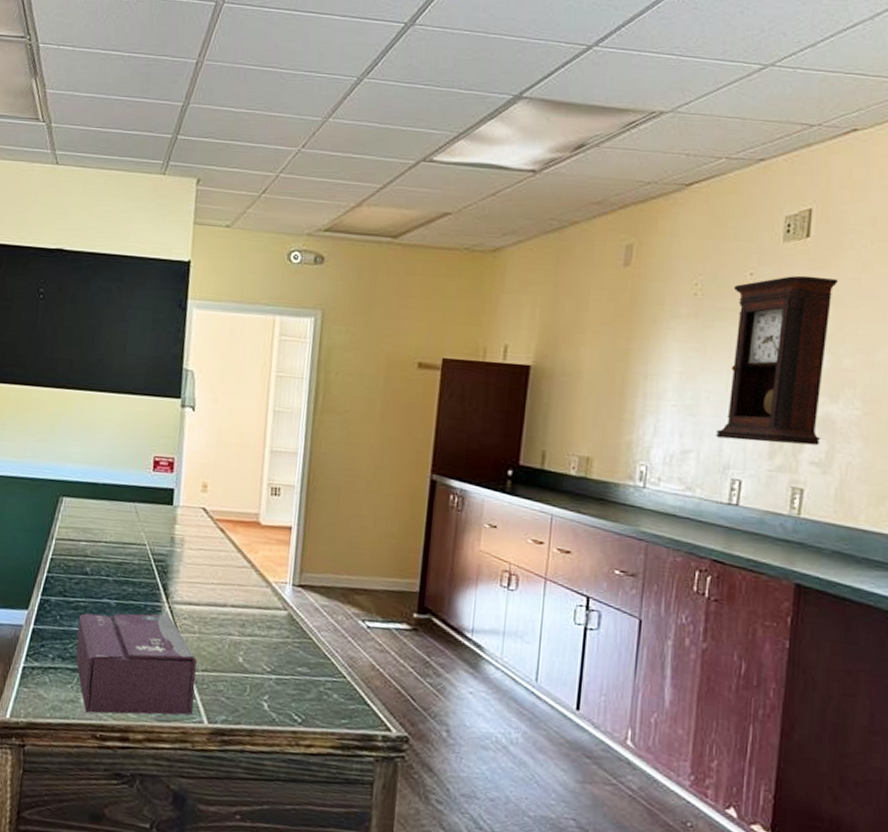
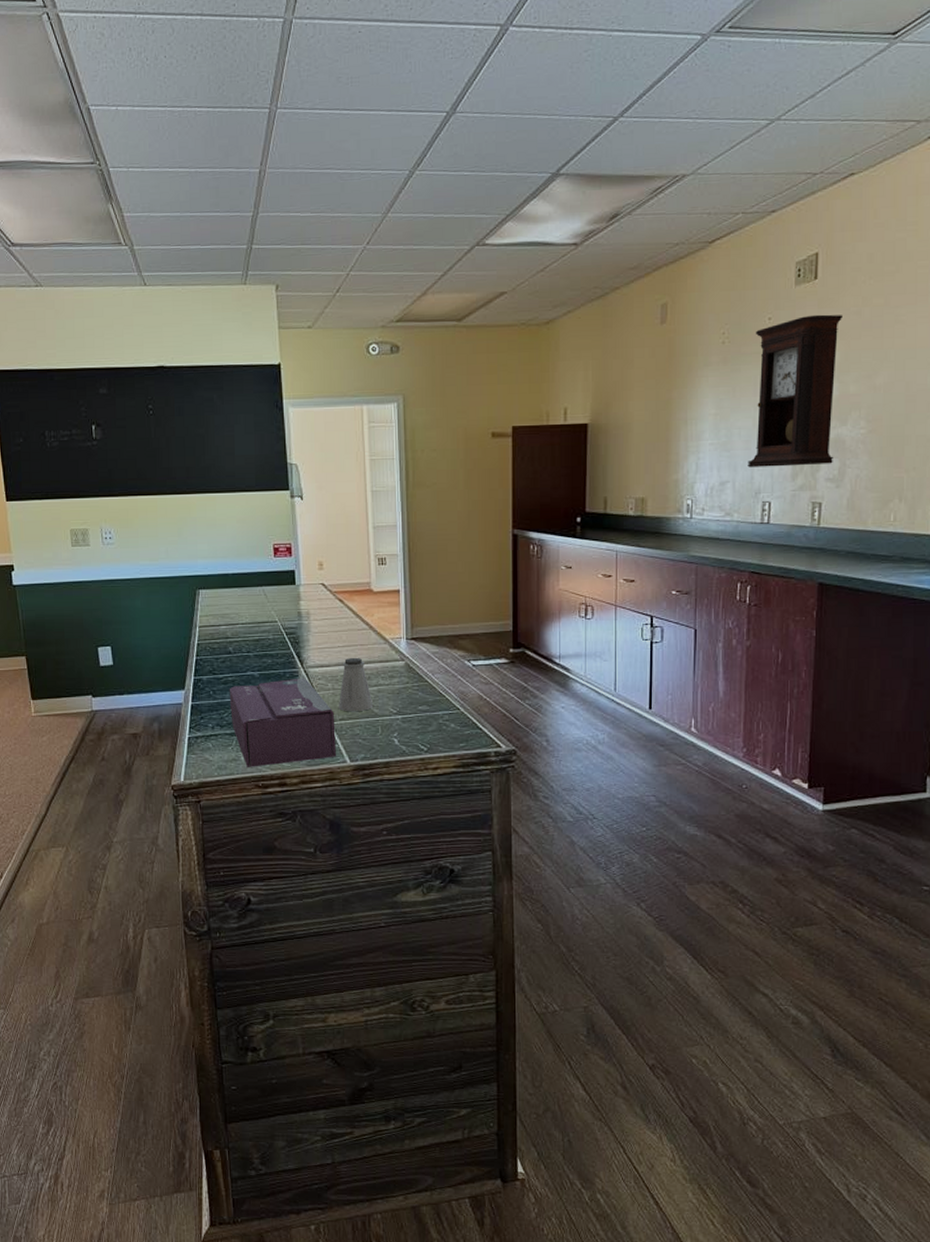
saltshaker: none [202,598,245,664] -> present [338,657,374,712]

